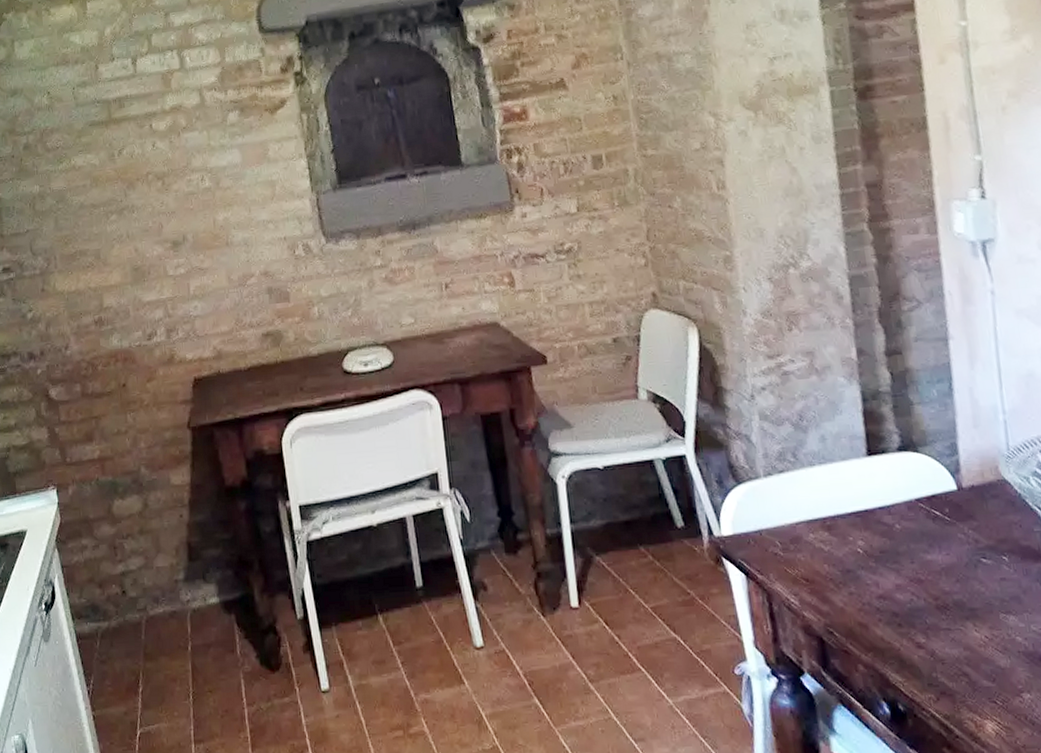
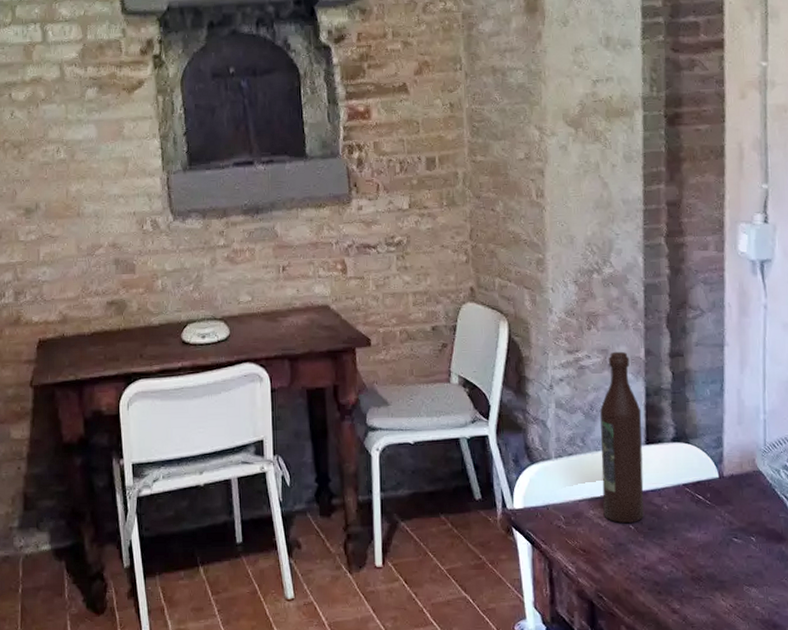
wine bottle: none [811,352,873,547] -> present [600,351,644,523]

